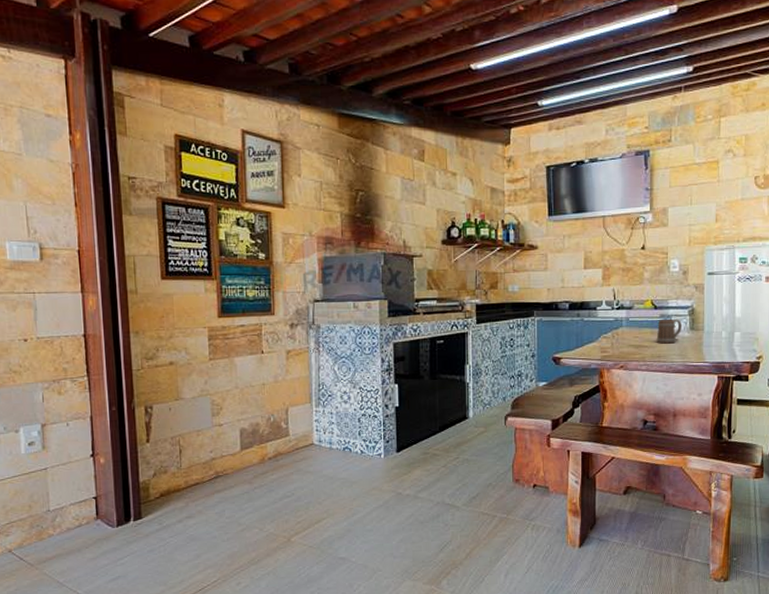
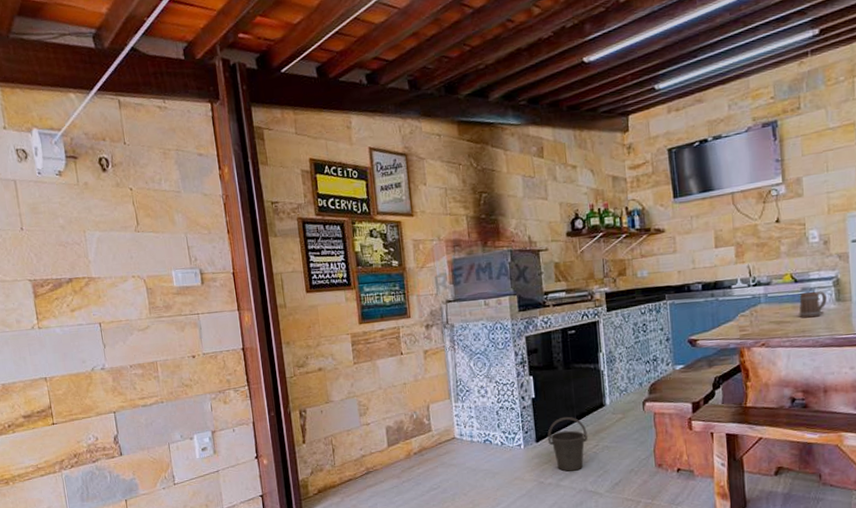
bucket: none [409,427,449,483] -> present [547,416,588,472]

